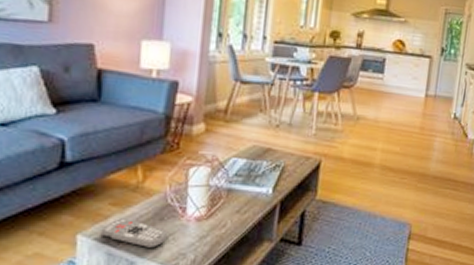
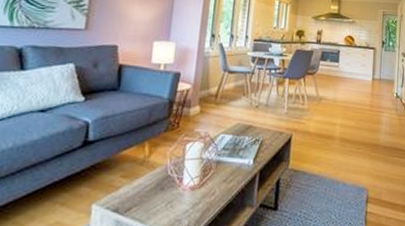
remote control: present [100,218,169,249] -> none [111,189,168,216]

